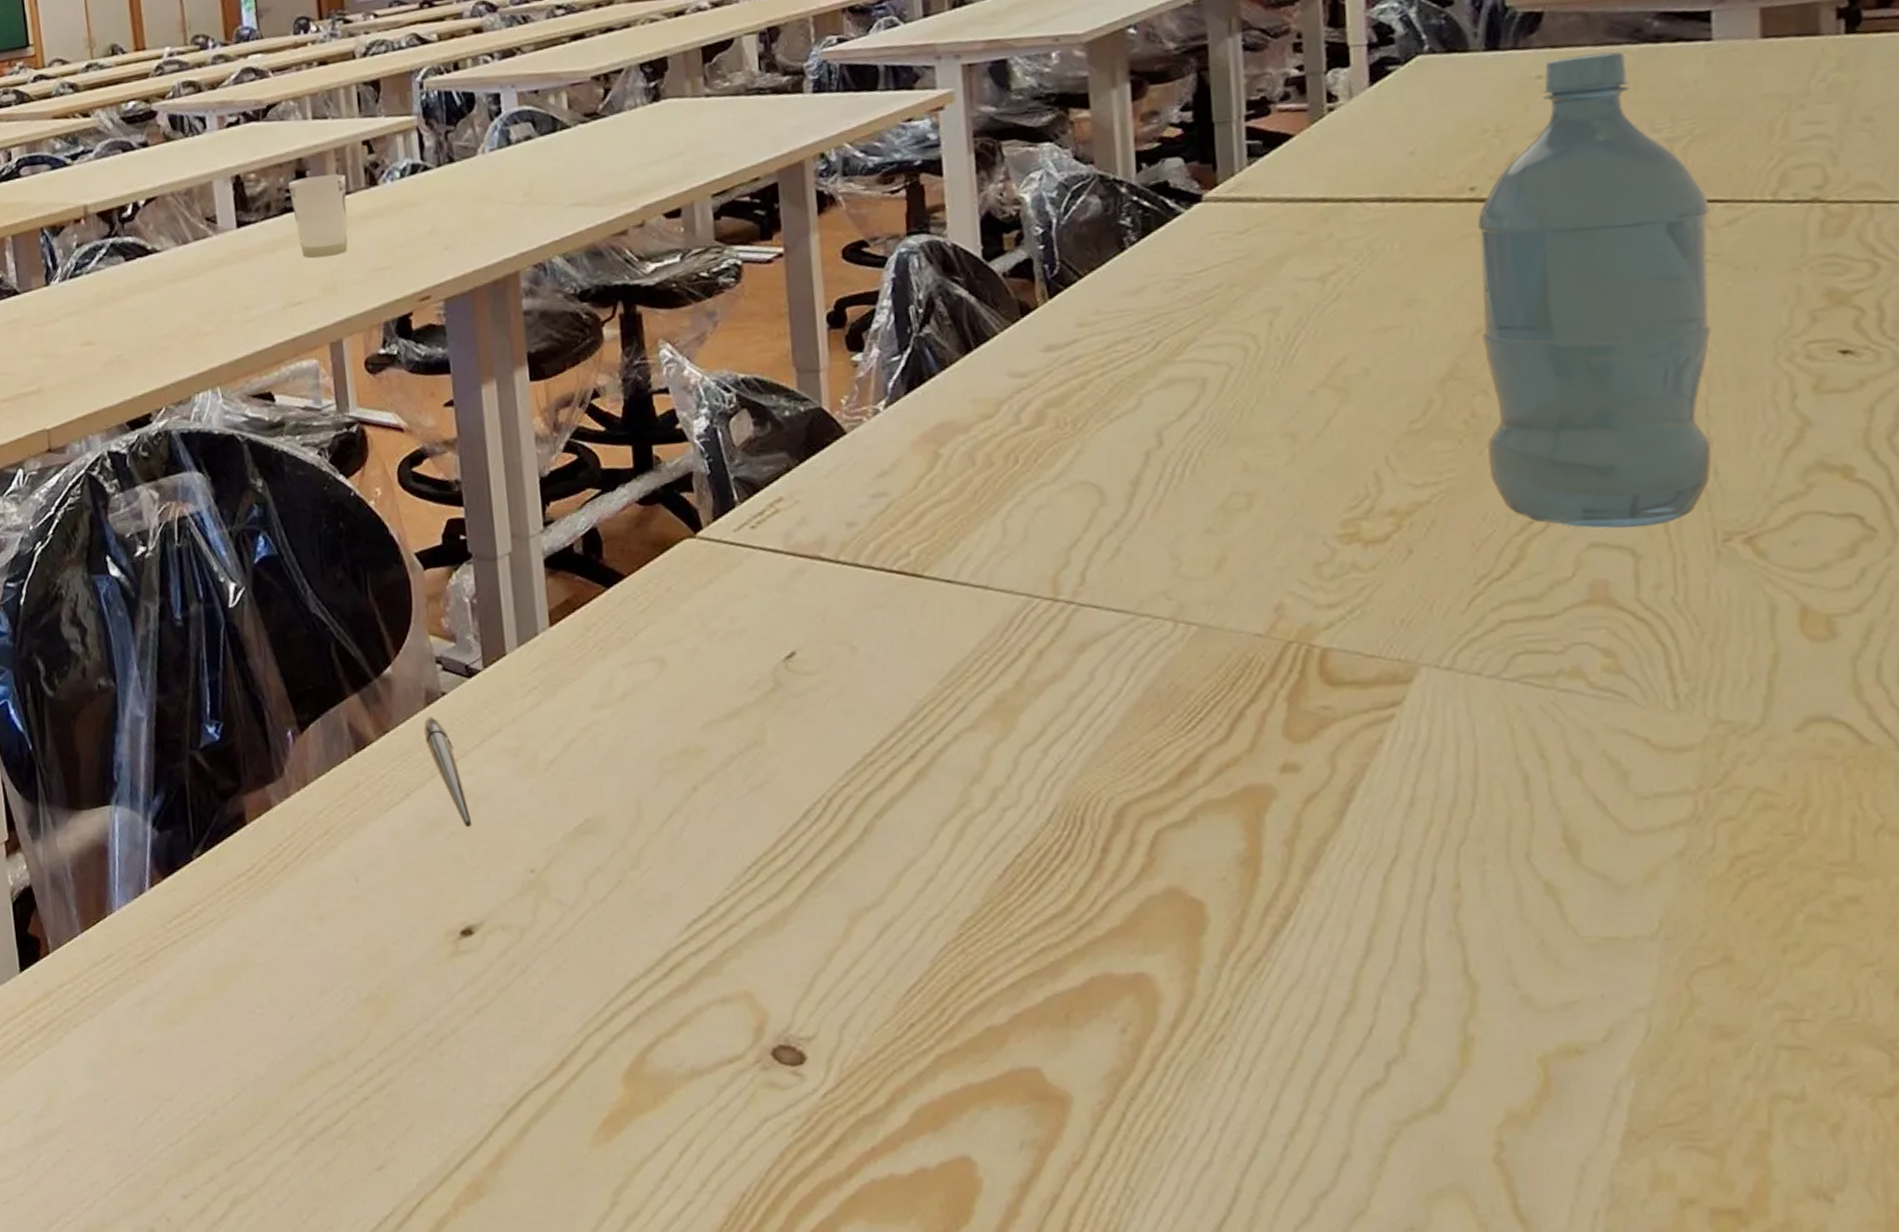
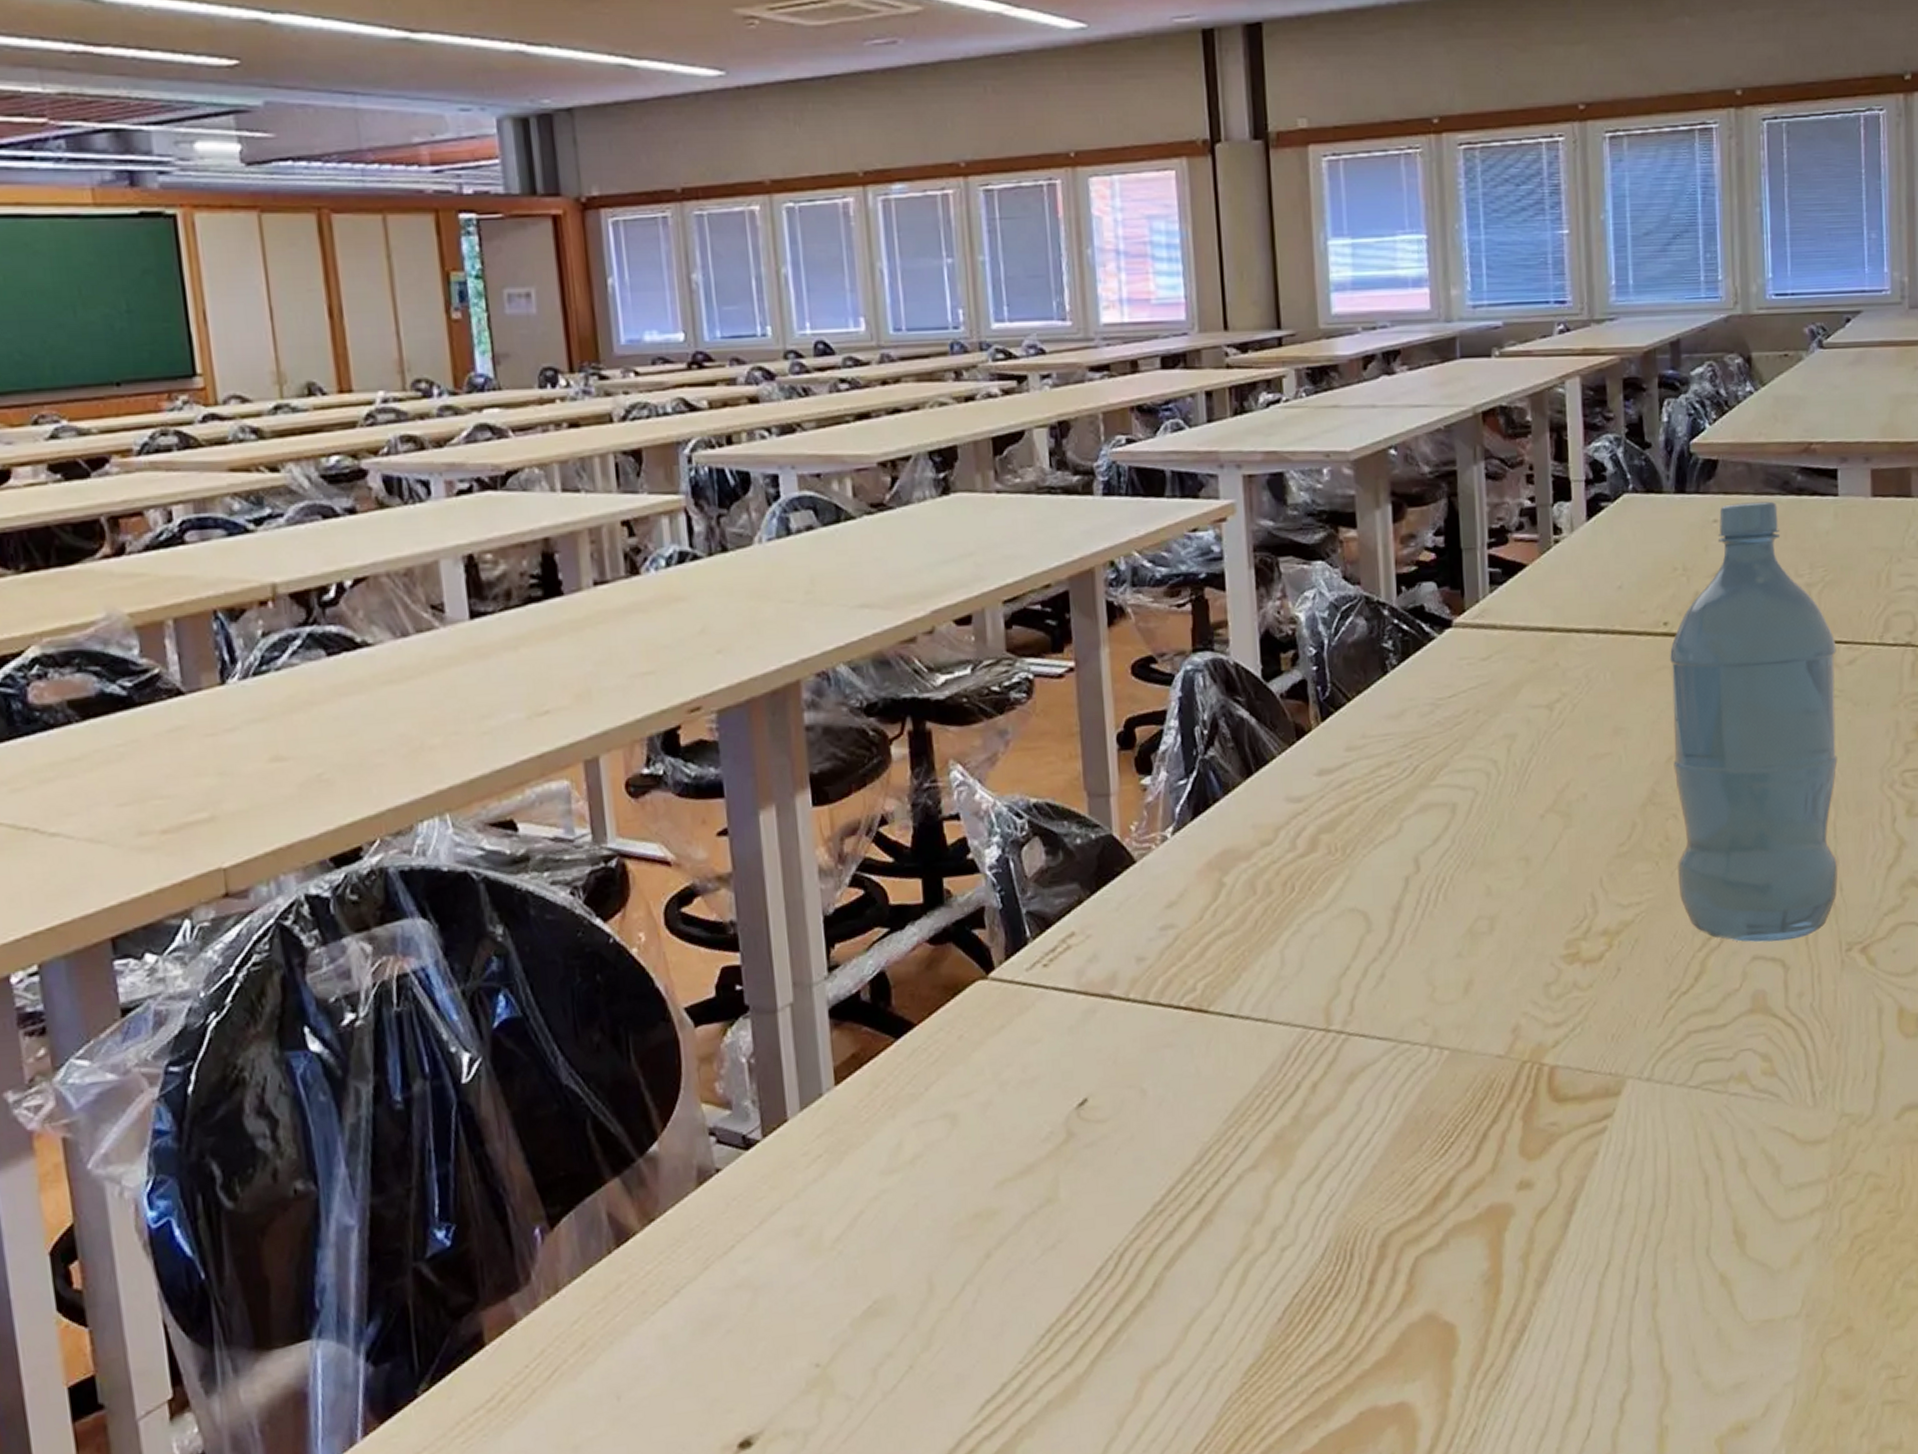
cup: present [287,174,348,259] -> none [532,559,605,660]
pen: present [424,717,472,828] -> none [696,1198,751,1324]

